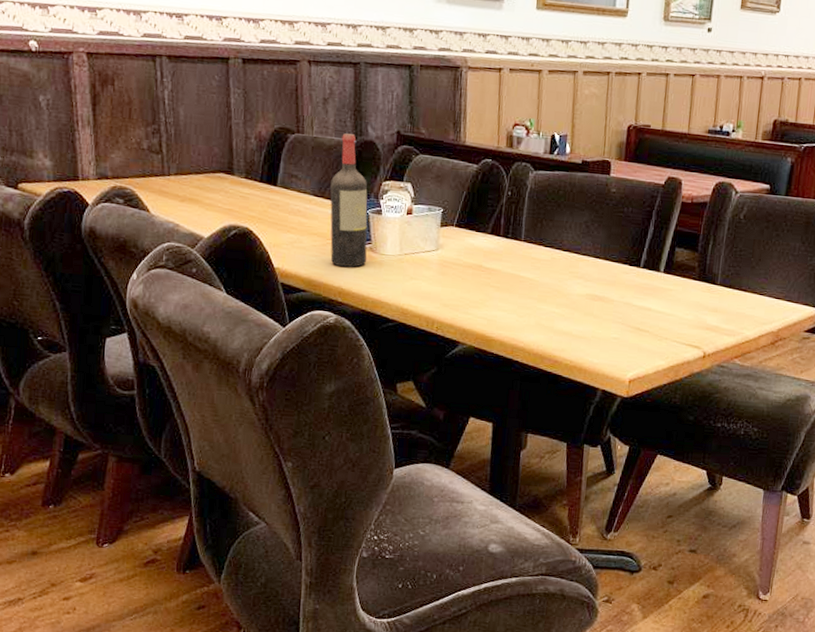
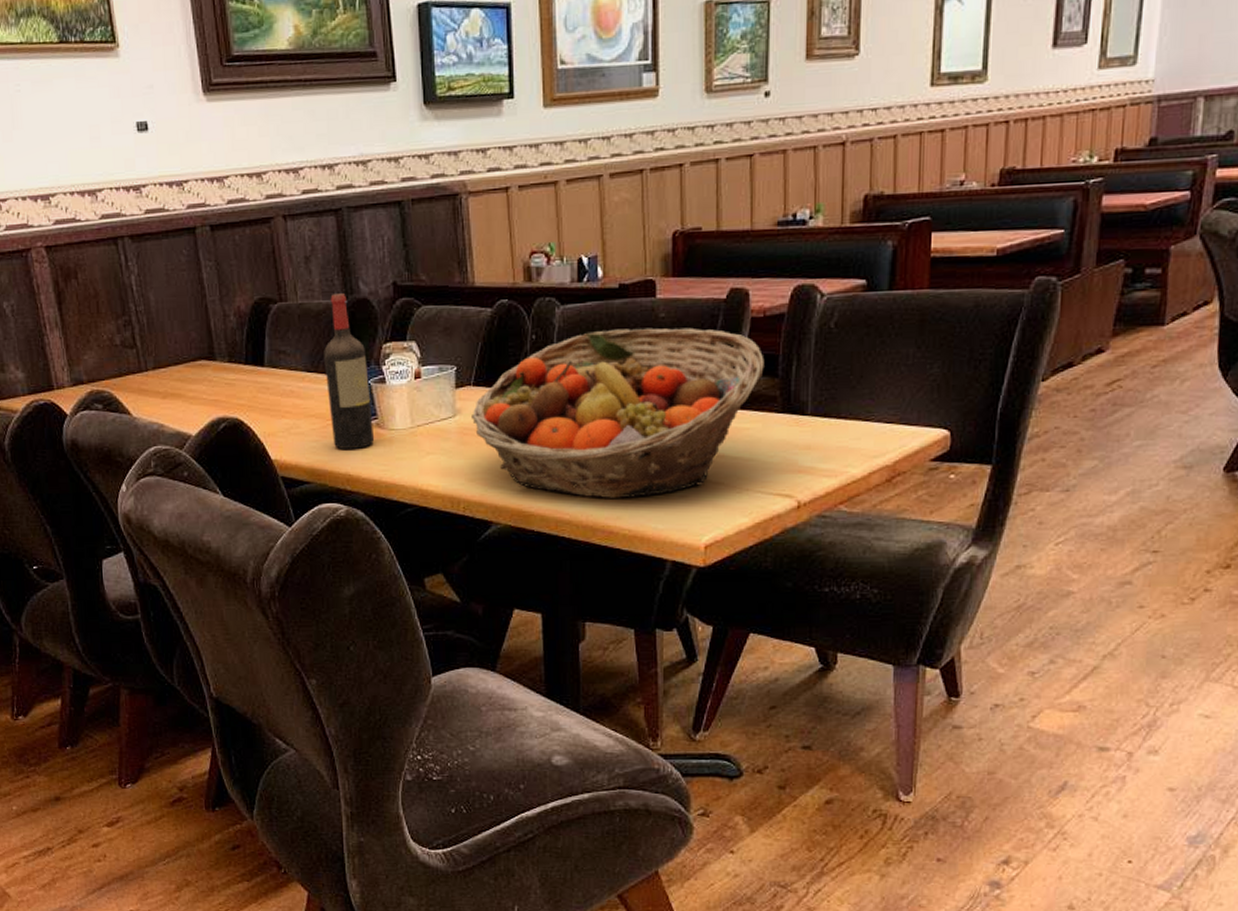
fruit basket: none [451,195,689,335] -> present [472,327,764,499]

